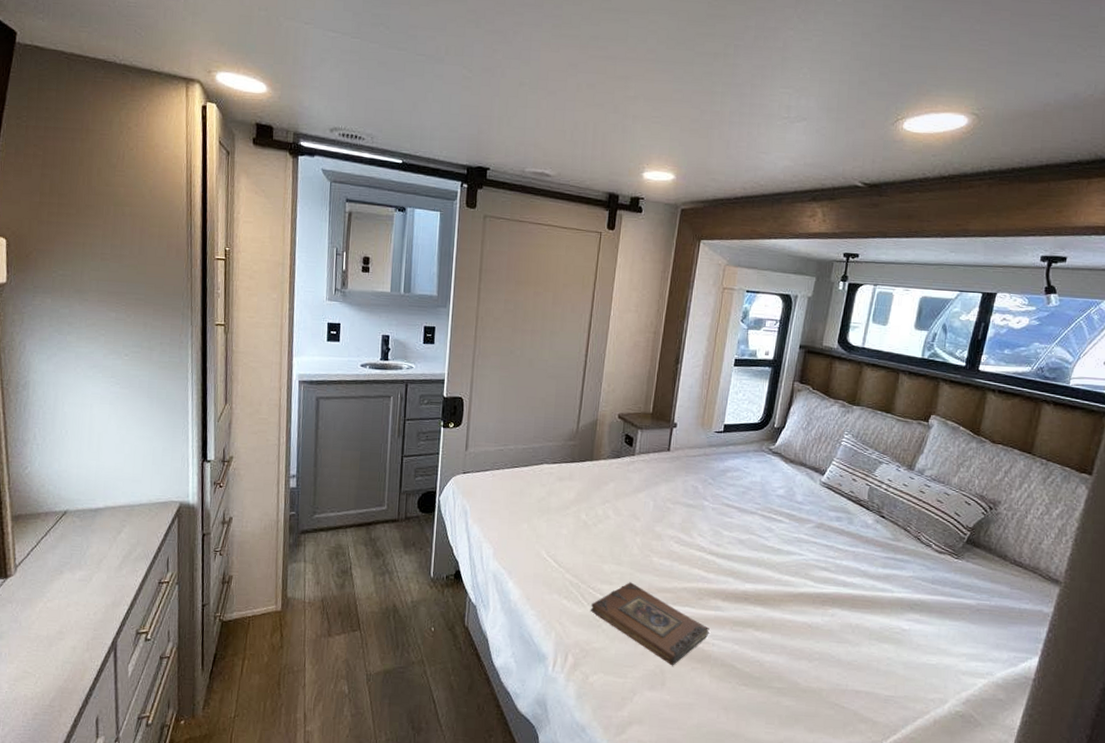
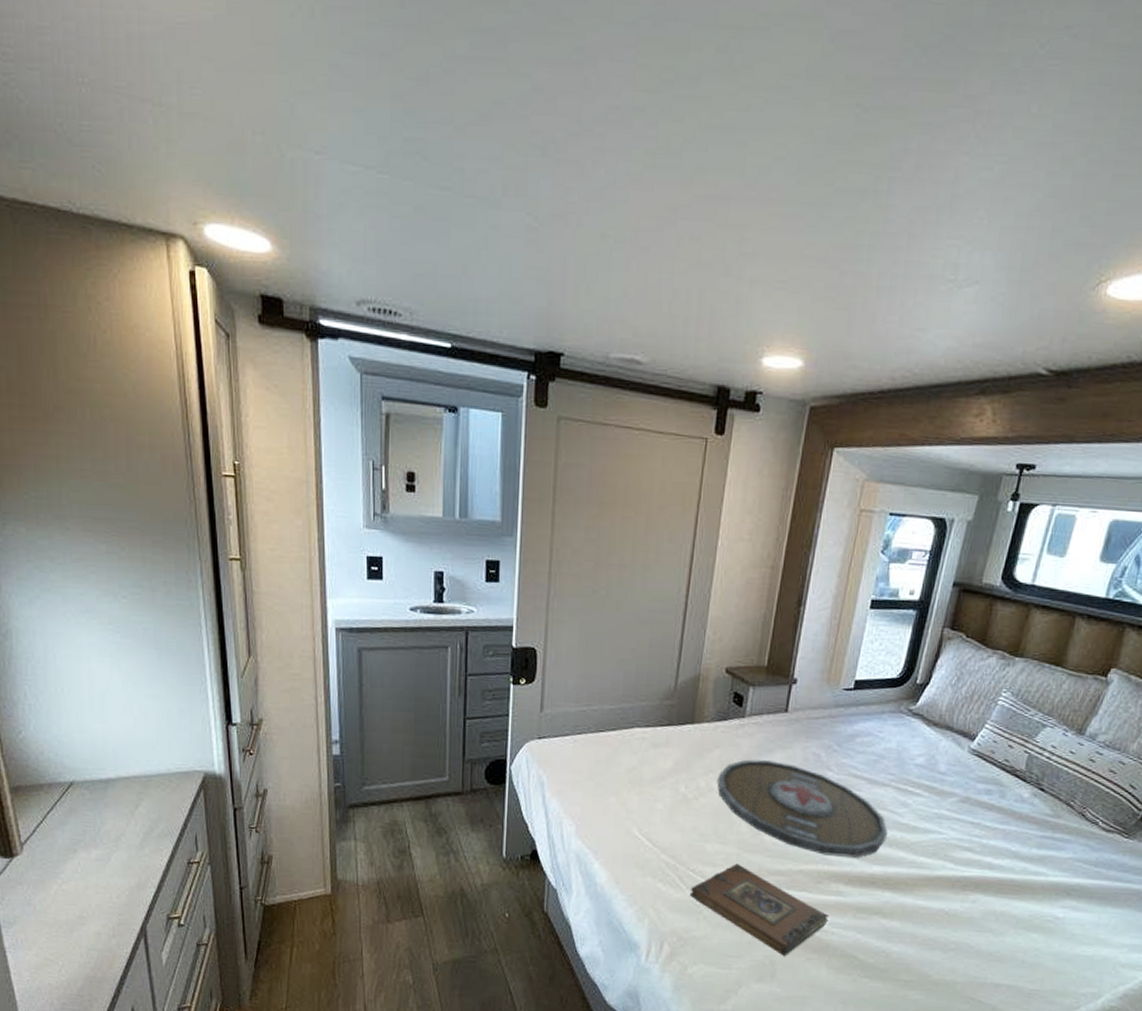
serving tray: none [612,491,756,576] -> present [717,759,887,858]

